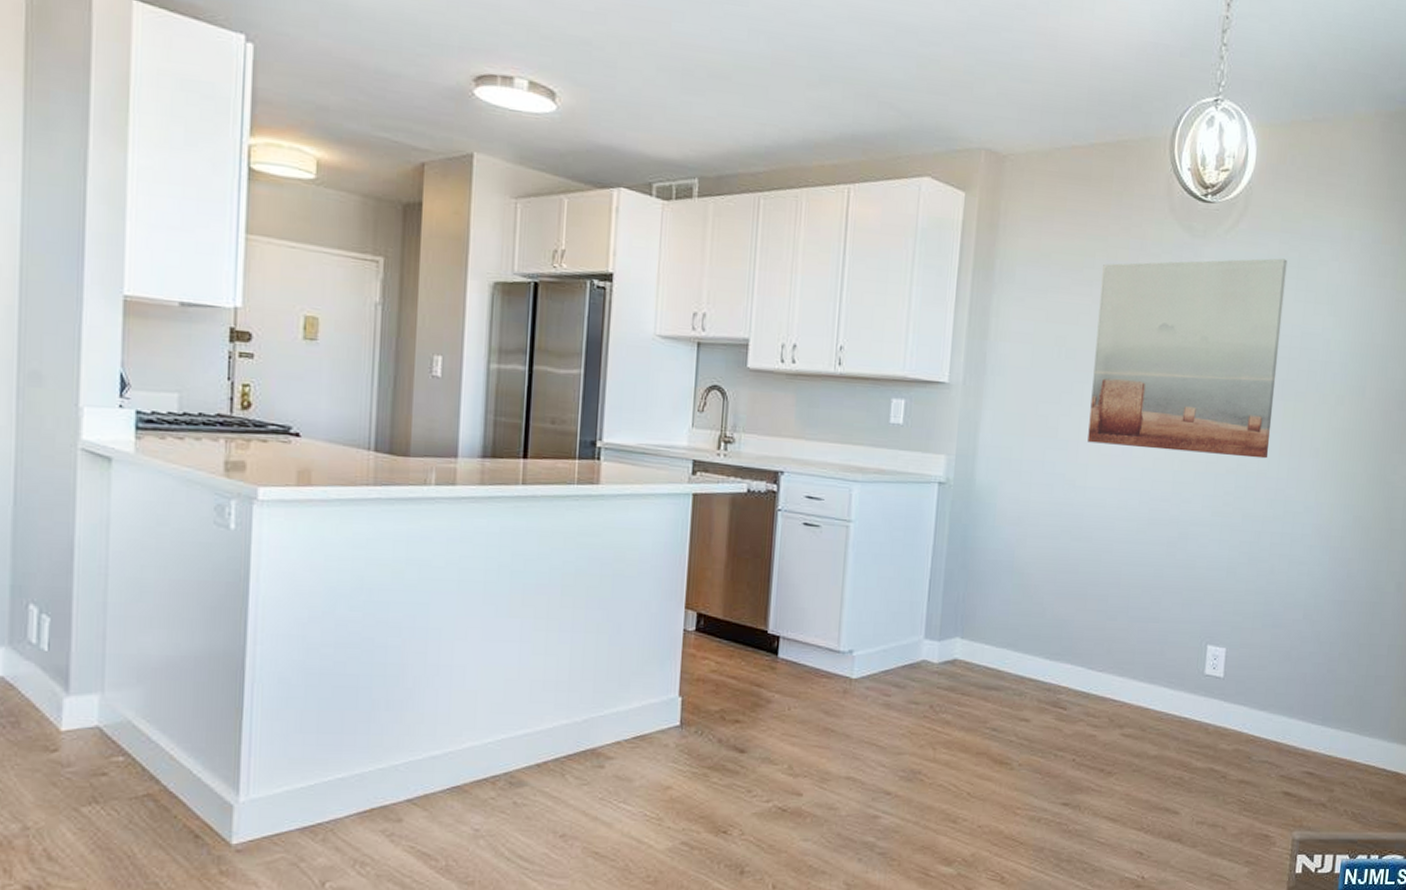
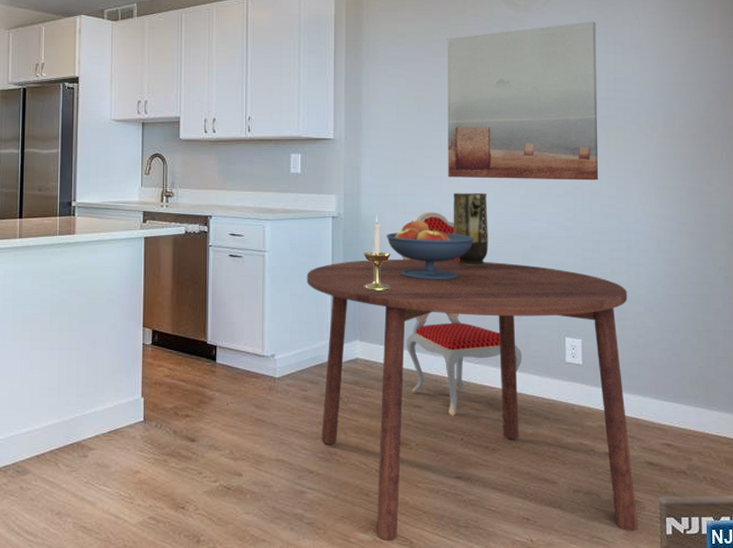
dining table: none [900,539,1285,875] -> present [306,259,638,541]
candlestick: none [971,483,1008,579] -> present [363,214,391,292]
fruit bowl: none [1004,493,1112,570] -> present [386,220,474,280]
dining chair: none [1017,483,1155,733] -> present [401,211,523,417]
vase: none [1088,461,1133,555] -> present [453,192,488,267]

